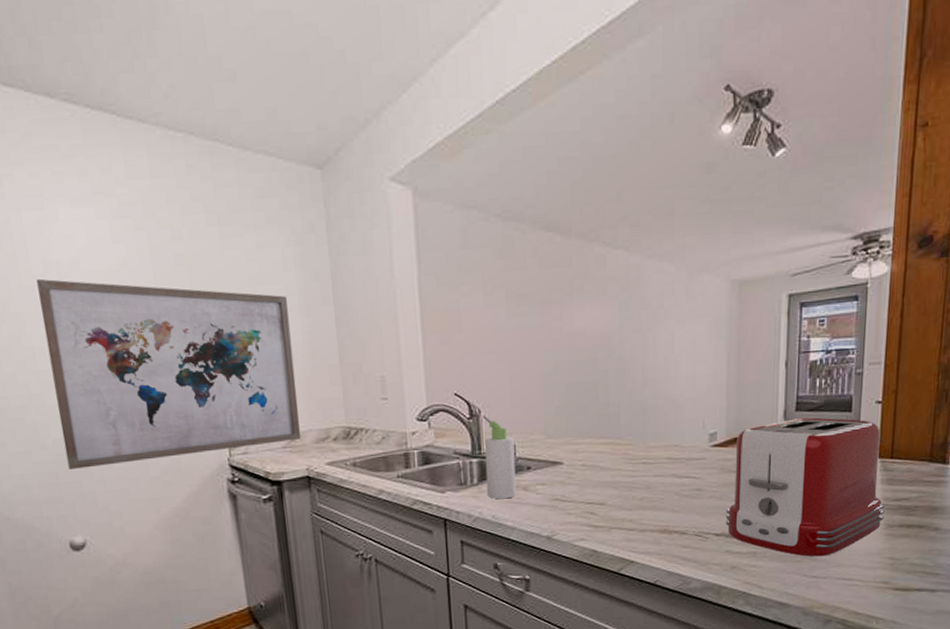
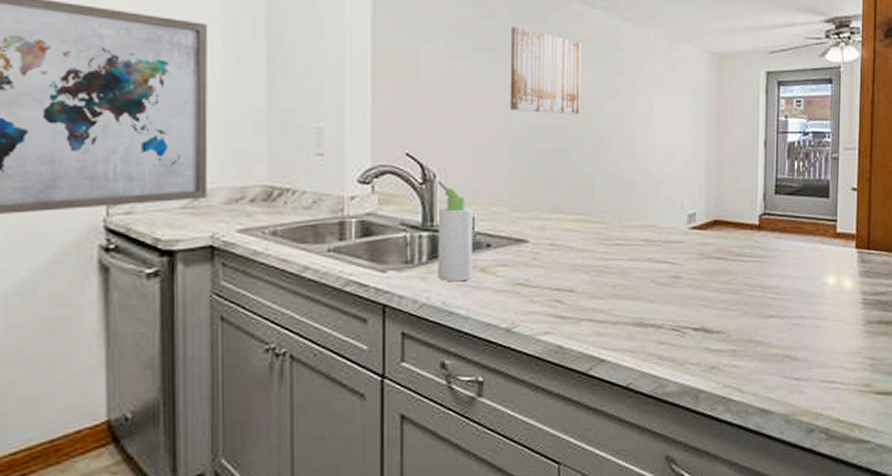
wall art: none [540,273,606,351] -> present [510,26,582,115]
toaster: present [726,417,885,557] -> none [705,202,863,357]

